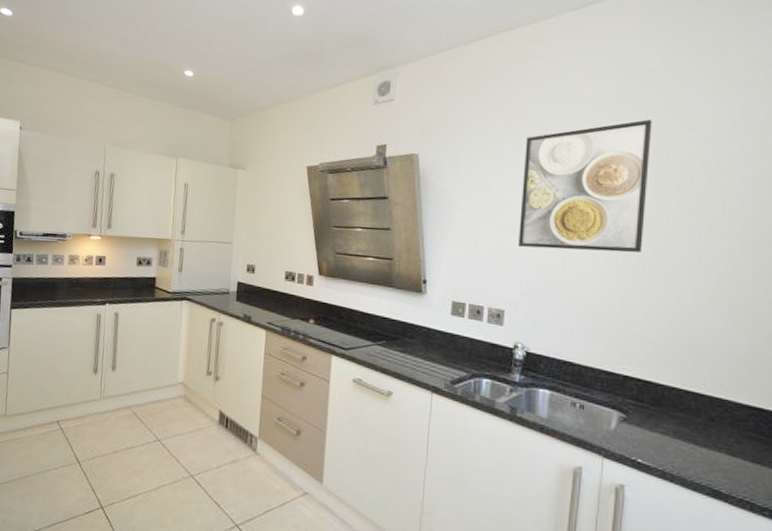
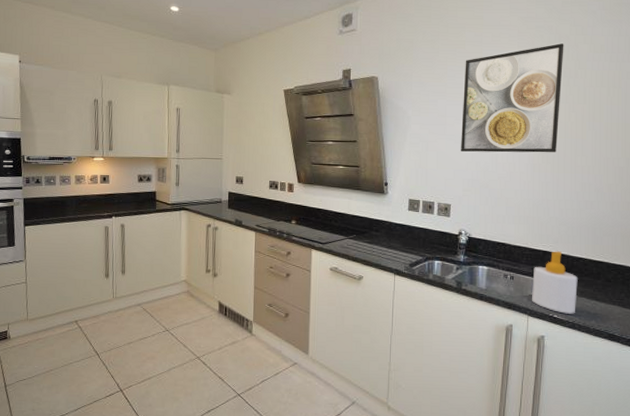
soap bottle: none [607,376,670,460] -> present [531,251,578,314]

